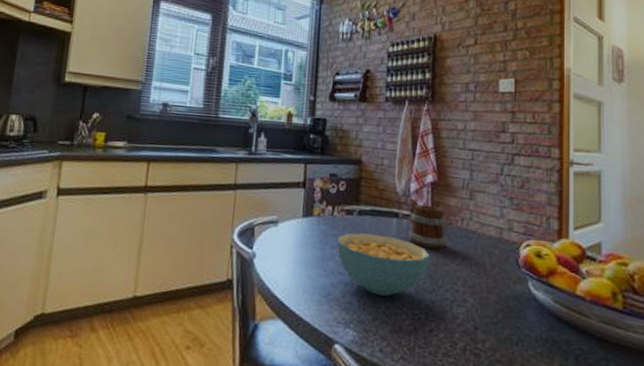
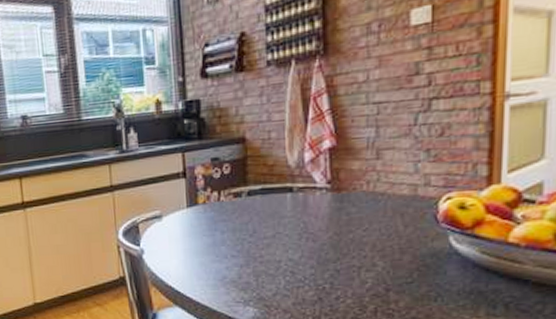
cereal bowl: present [337,233,431,296] -> none [228,212,333,272]
mug: present [408,198,447,249] -> none [305,169,351,218]

